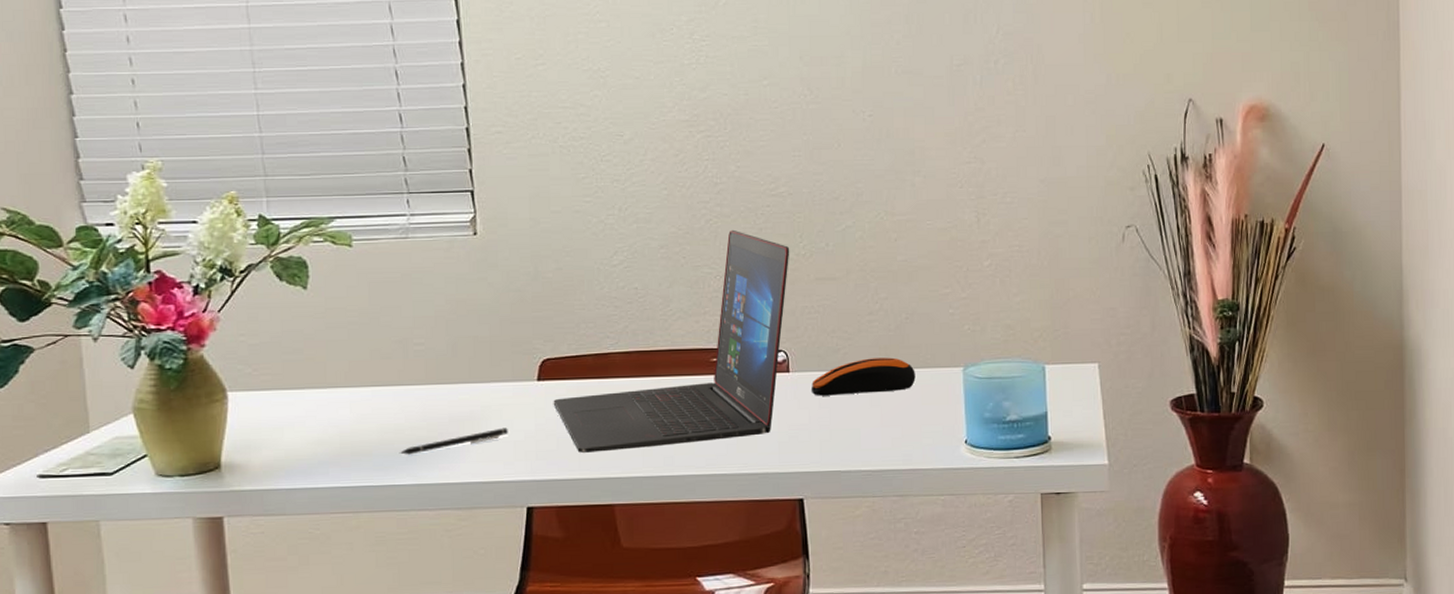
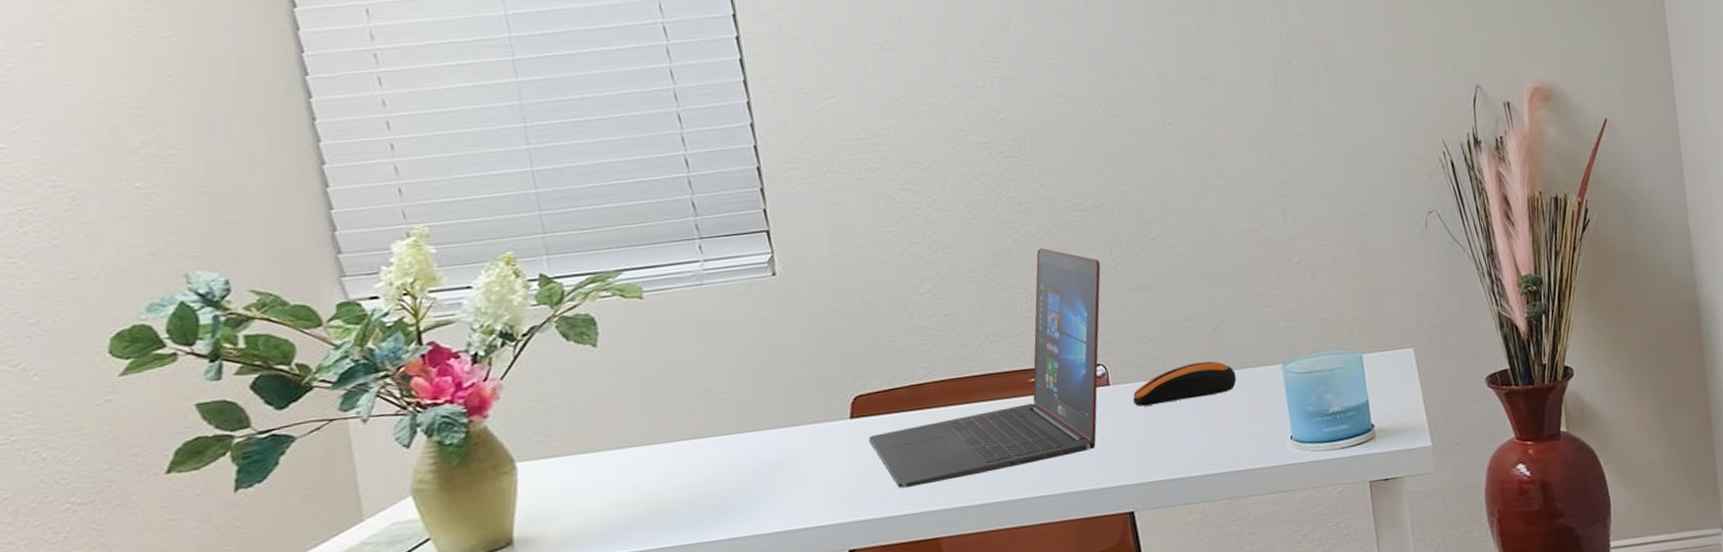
pen: present [399,427,508,455] -> none [707,470,823,510]

